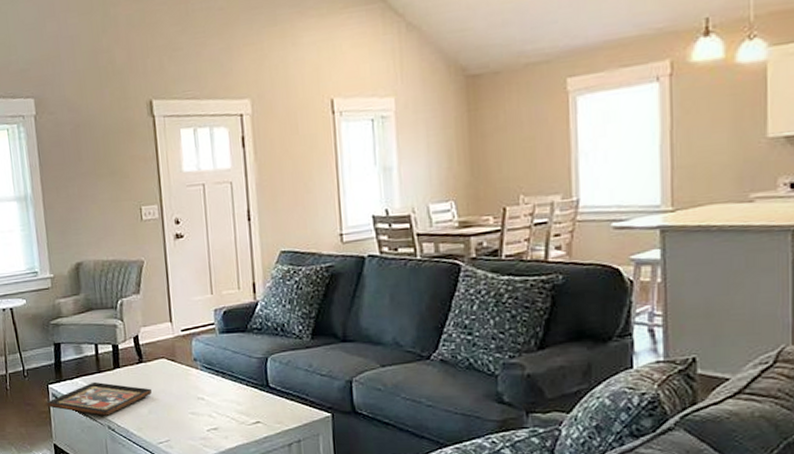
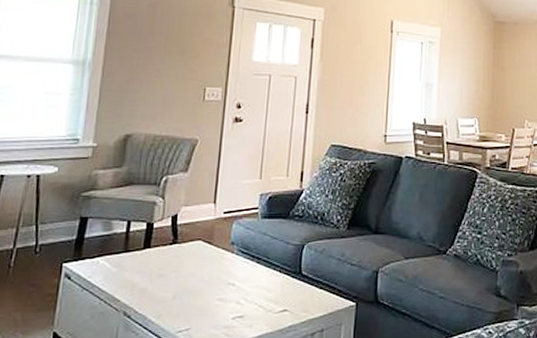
decorative tray: present [47,381,152,416] -> none [56,261,180,300]

